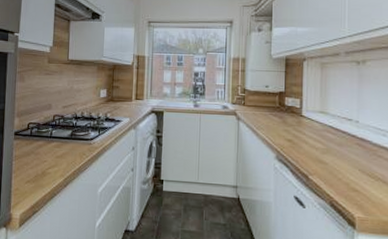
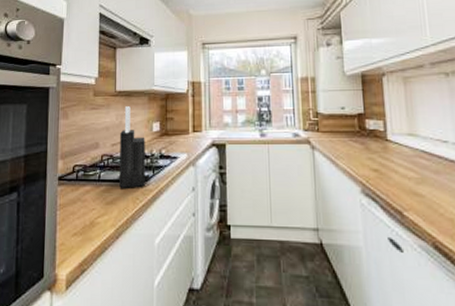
knife block: none [69,74,96,145] -> present [119,106,150,188]

